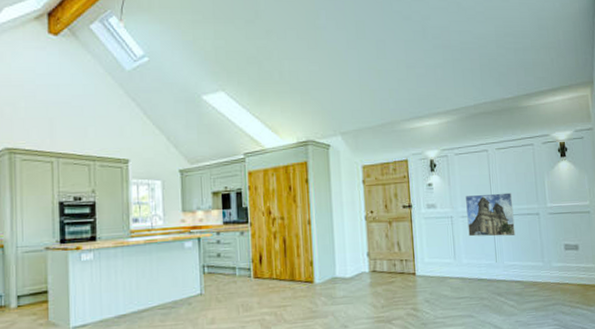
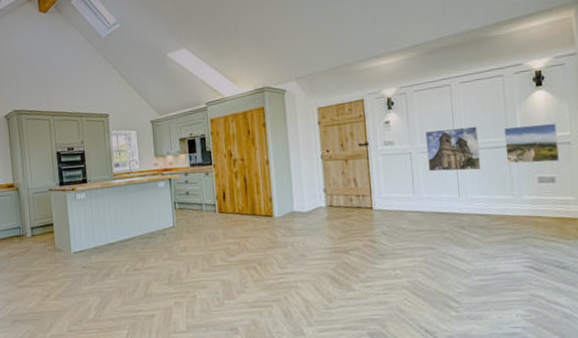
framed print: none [535,192,582,231] -> present [504,123,560,164]

